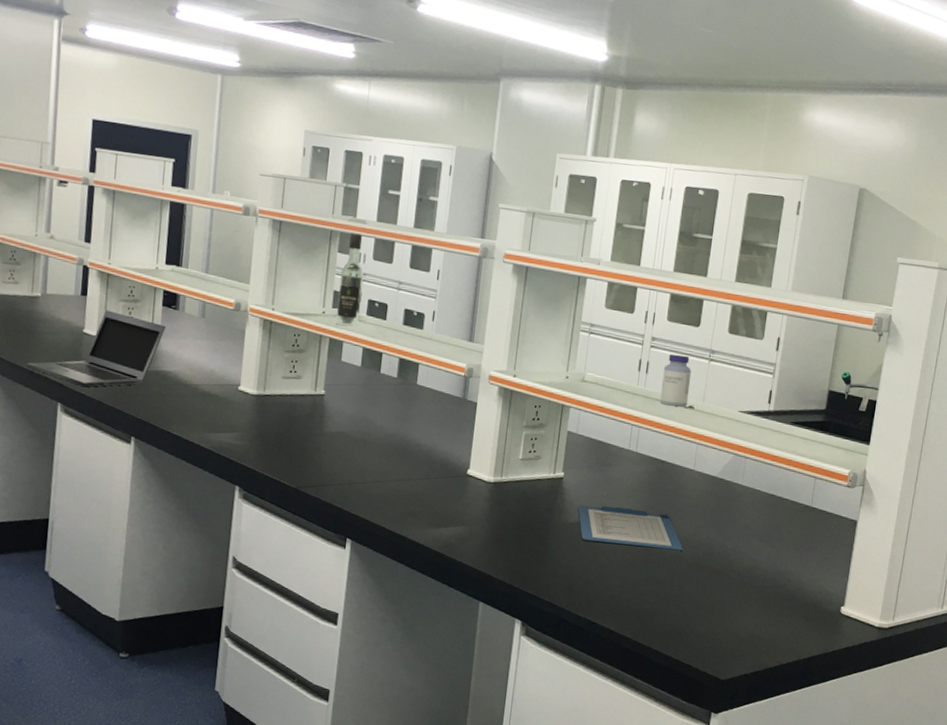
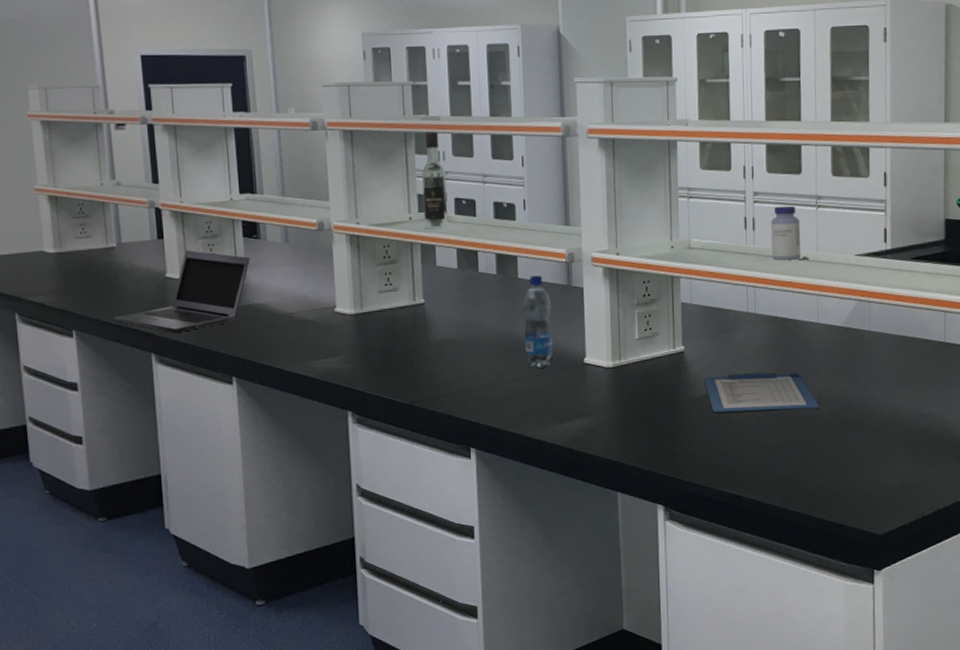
bottle: none [412,384,445,473] -> present [523,275,554,368]

